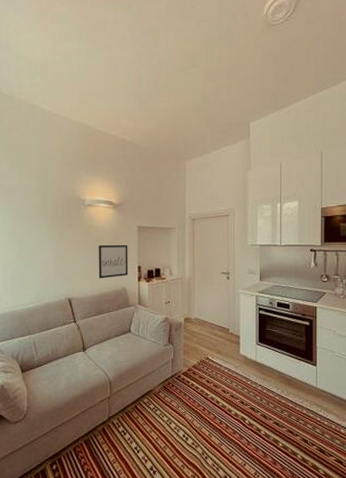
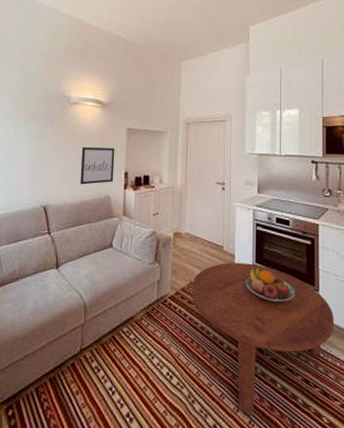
coffee table: none [202,343,330,470] -> present [191,263,334,417]
fruit bowl: none [250,346,295,375] -> present [246,267,295,302]

